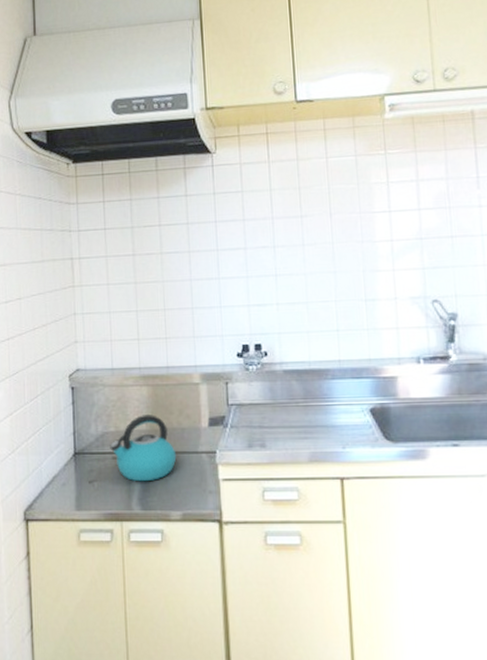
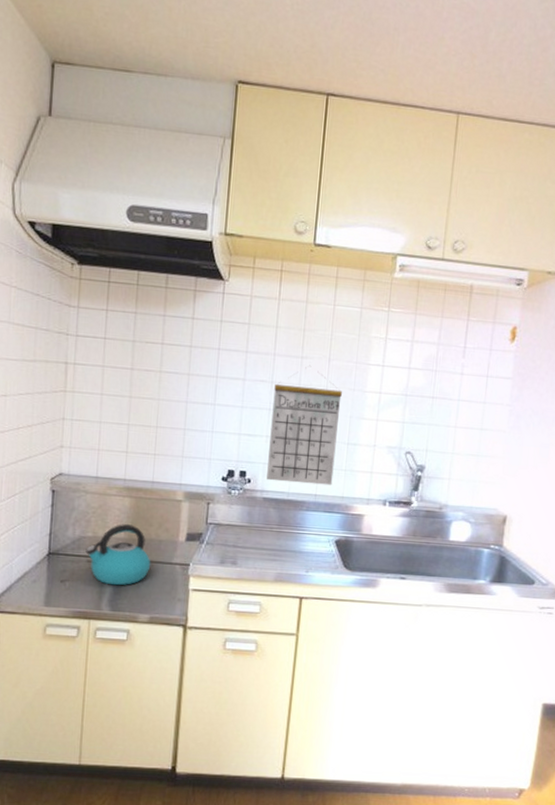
calendar: none [277,223,356,351] -> present [266,365,342,486]

